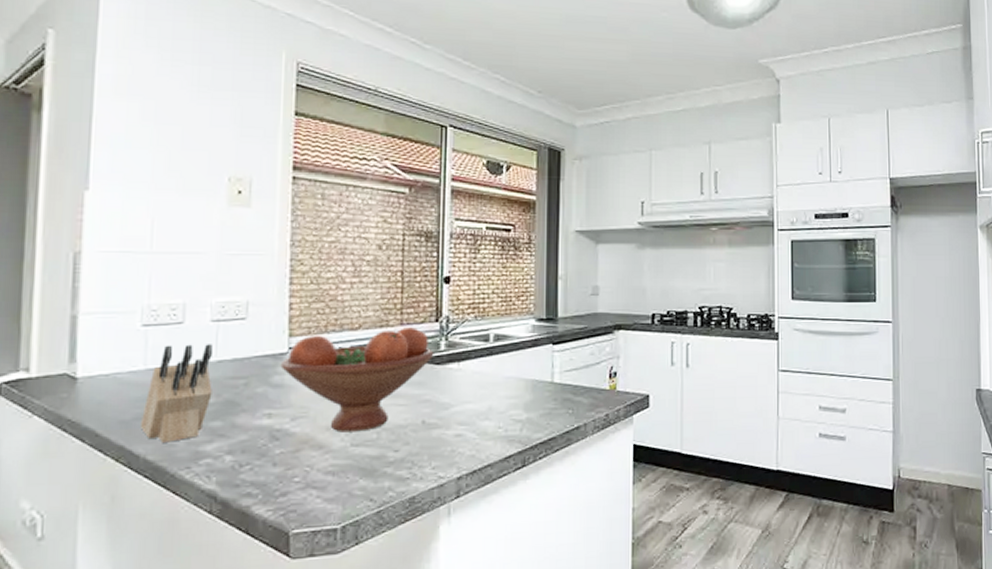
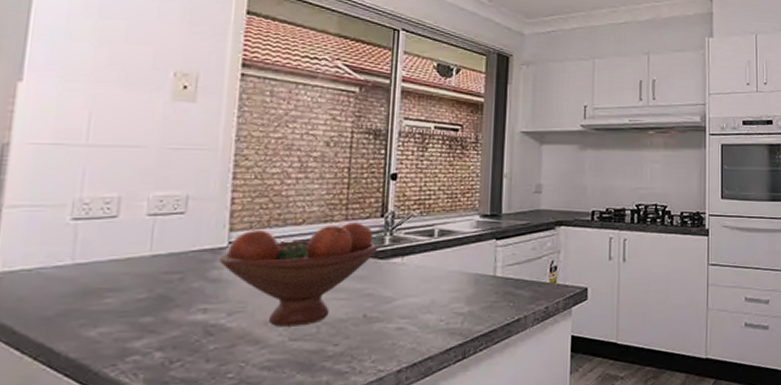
knife block: present [140,344,212,443] -> none [63,238,147,339]

